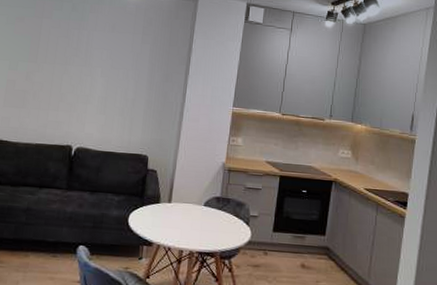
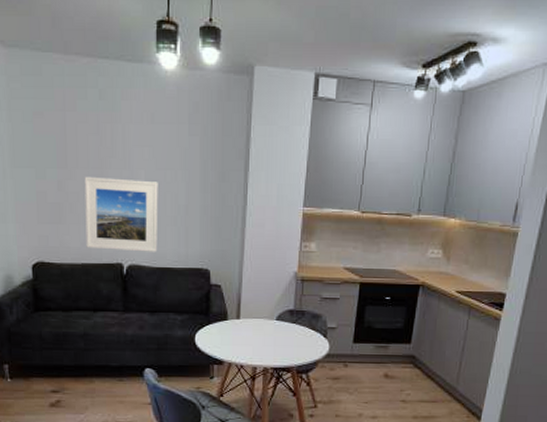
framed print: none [42,70,112,138] -> present [84,176,158,252]

